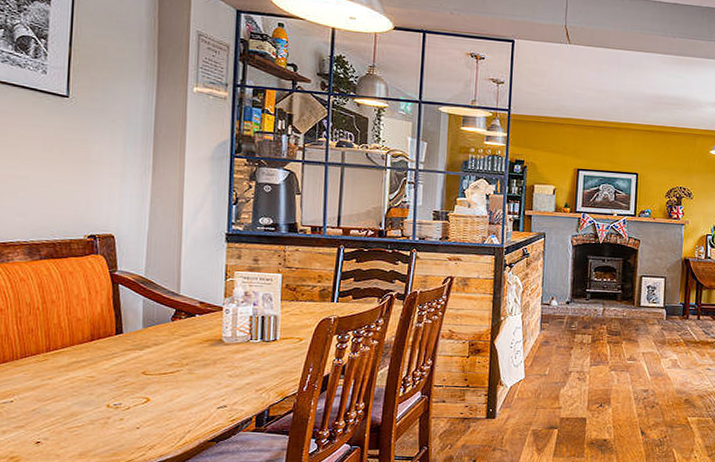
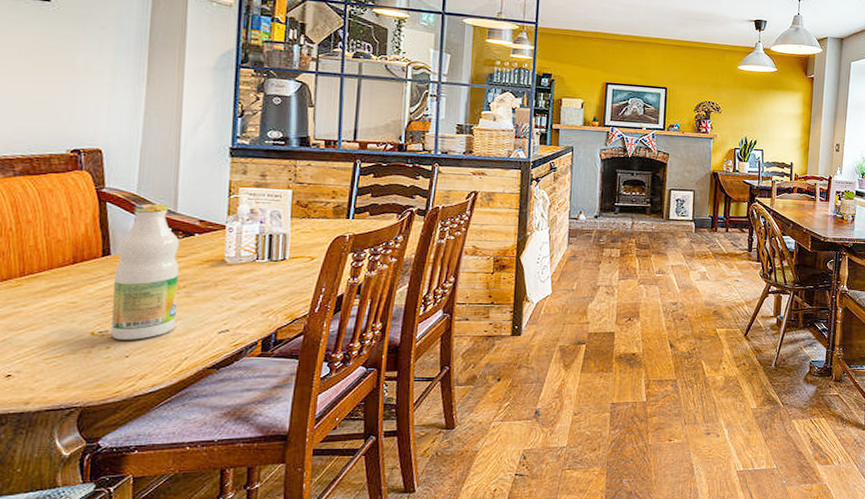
bottle: none [124,285,183,413] -> present [111,203,180,340]

